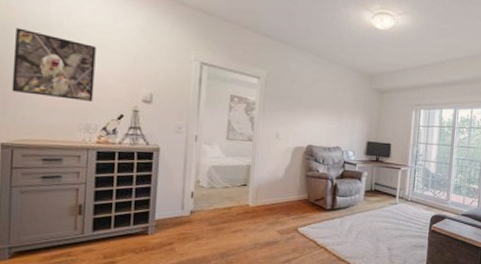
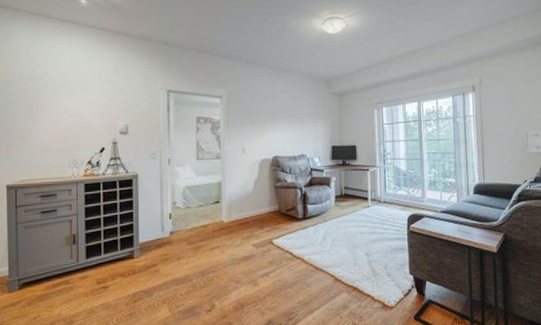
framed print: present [11,27,96,102] -> none [12,82,78,140]

